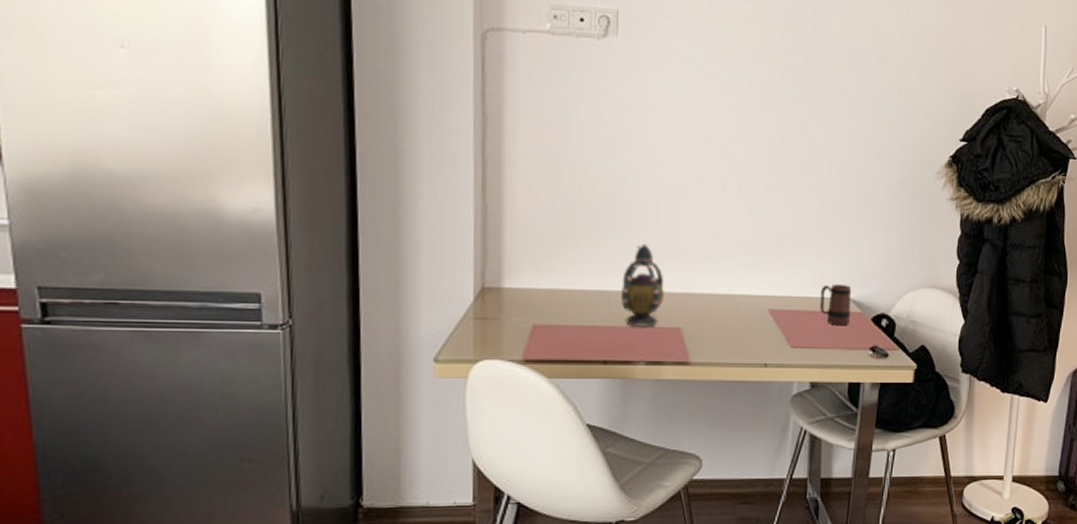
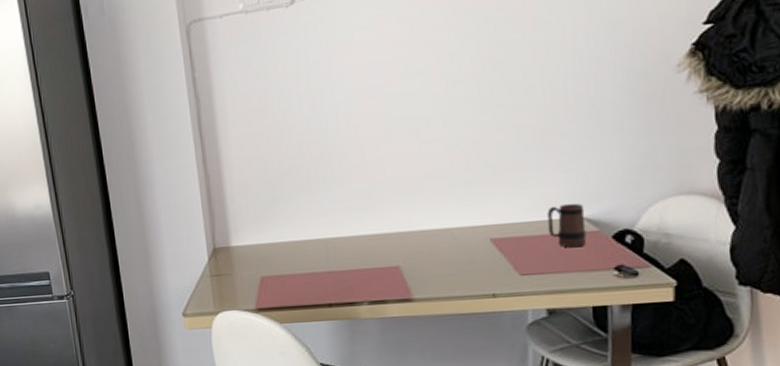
teapot: present [621,243,664,327] -> none [336,189,380,270]

